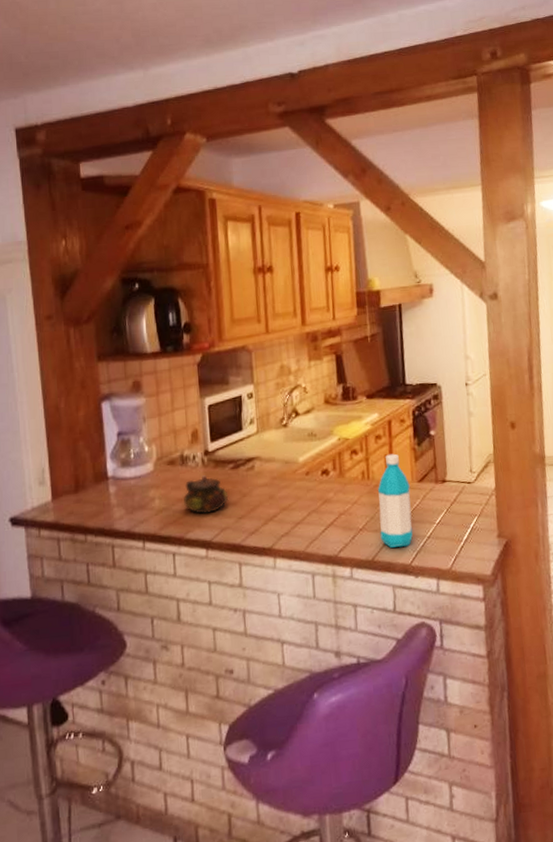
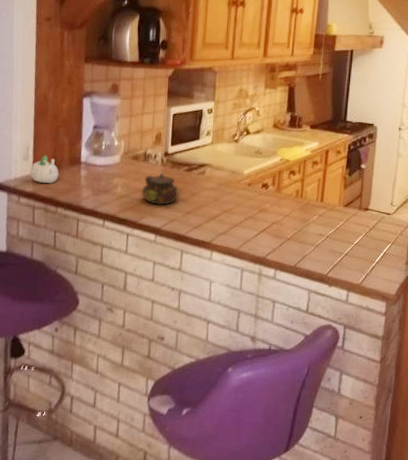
succulent planter: none [49,475,84,509] -> present [30,155,59,183]
water bottle: present [377,453,413,548] -> none [304,179,336,259]

